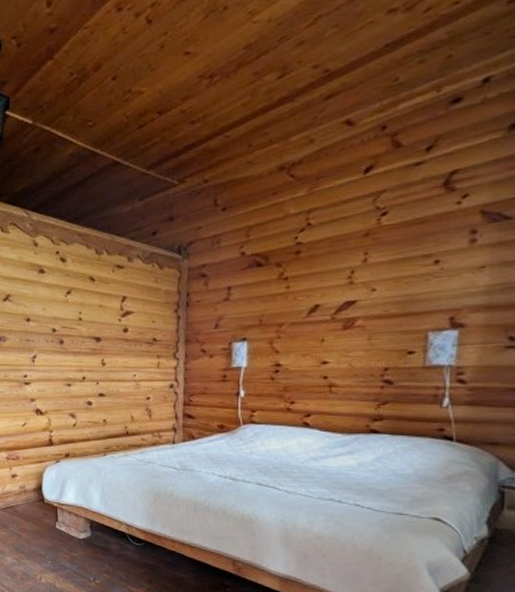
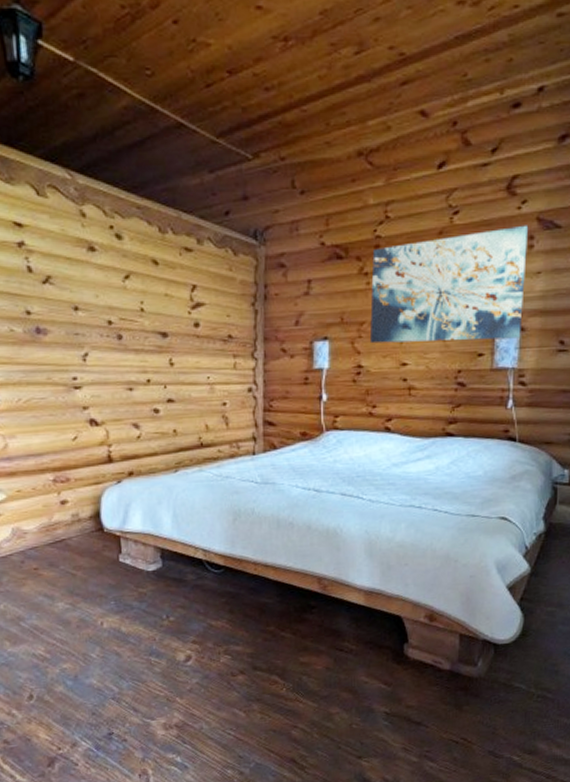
wall art: none [288,219,471,344] -> present [369,225,529,344]

